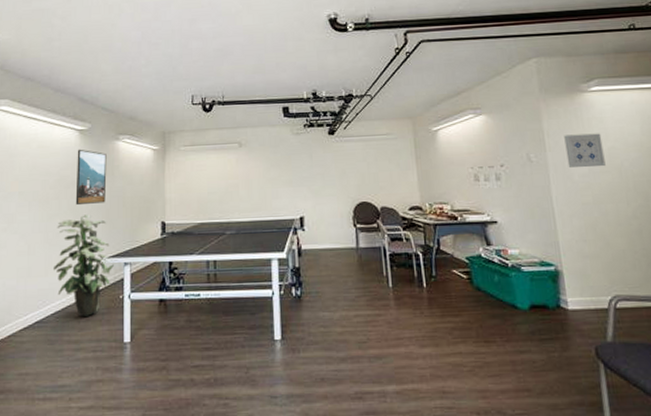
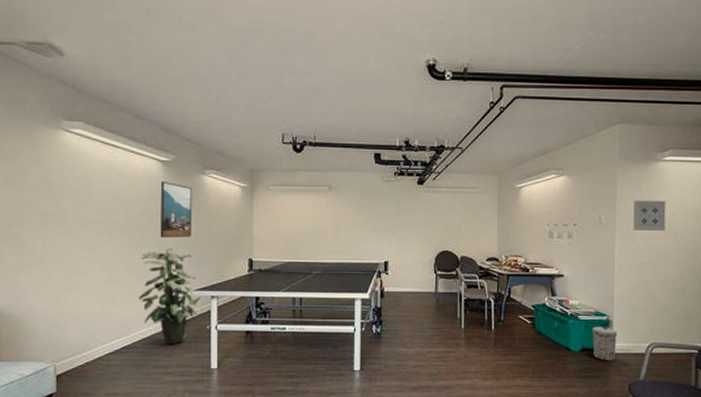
trash can: none [539,278,574,320] -> present [592,327,618,361]

